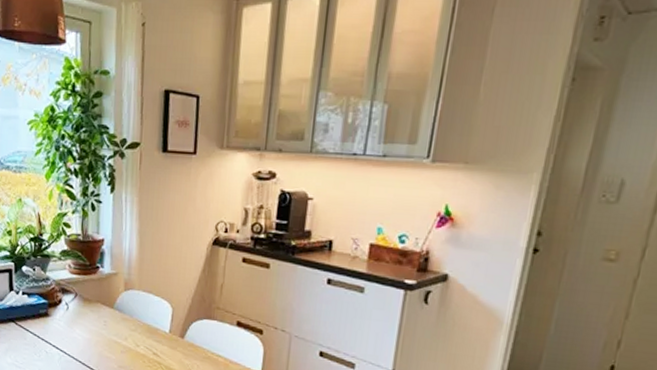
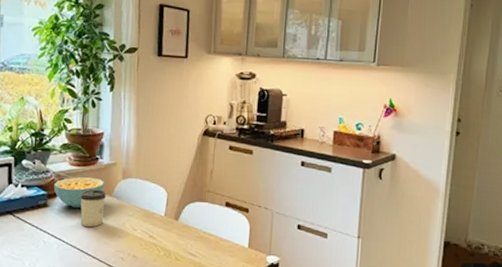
cereal bowl: none [54,286,105,319] -> present [53,177,104,208]
cup: none [81,300,108,341] -> present [80,189,107,228]

